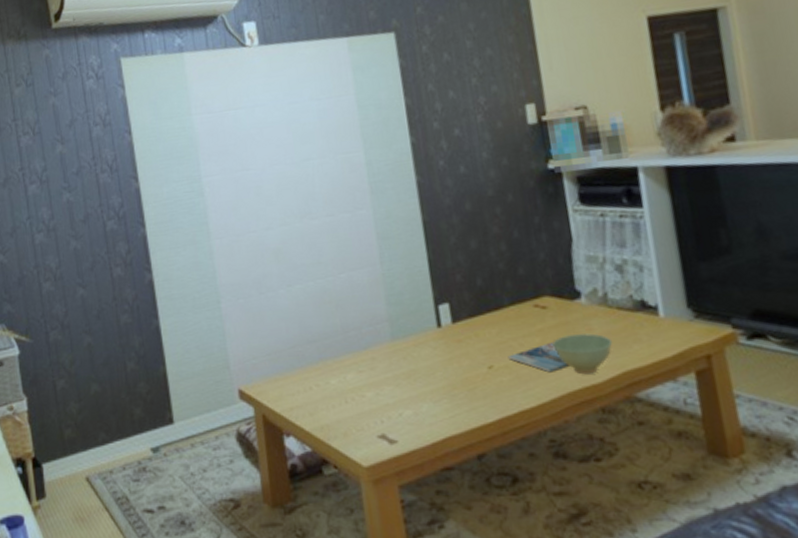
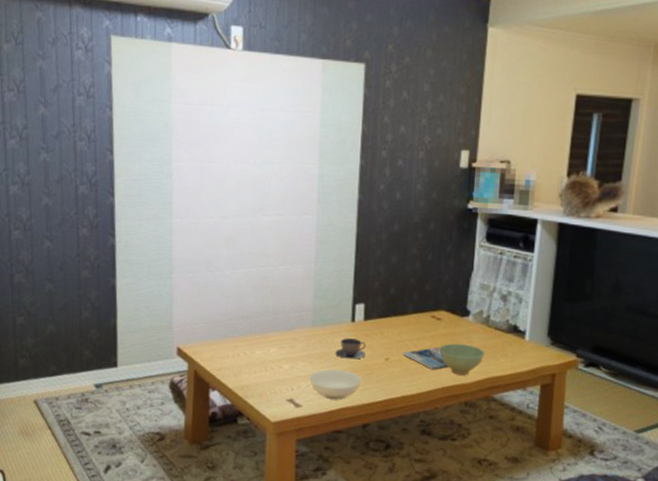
bowl: none [400,388,465,428] -> present [309,369,362,399]
teacup: none [425,347,463,374] -> present [335,338,366,359]

